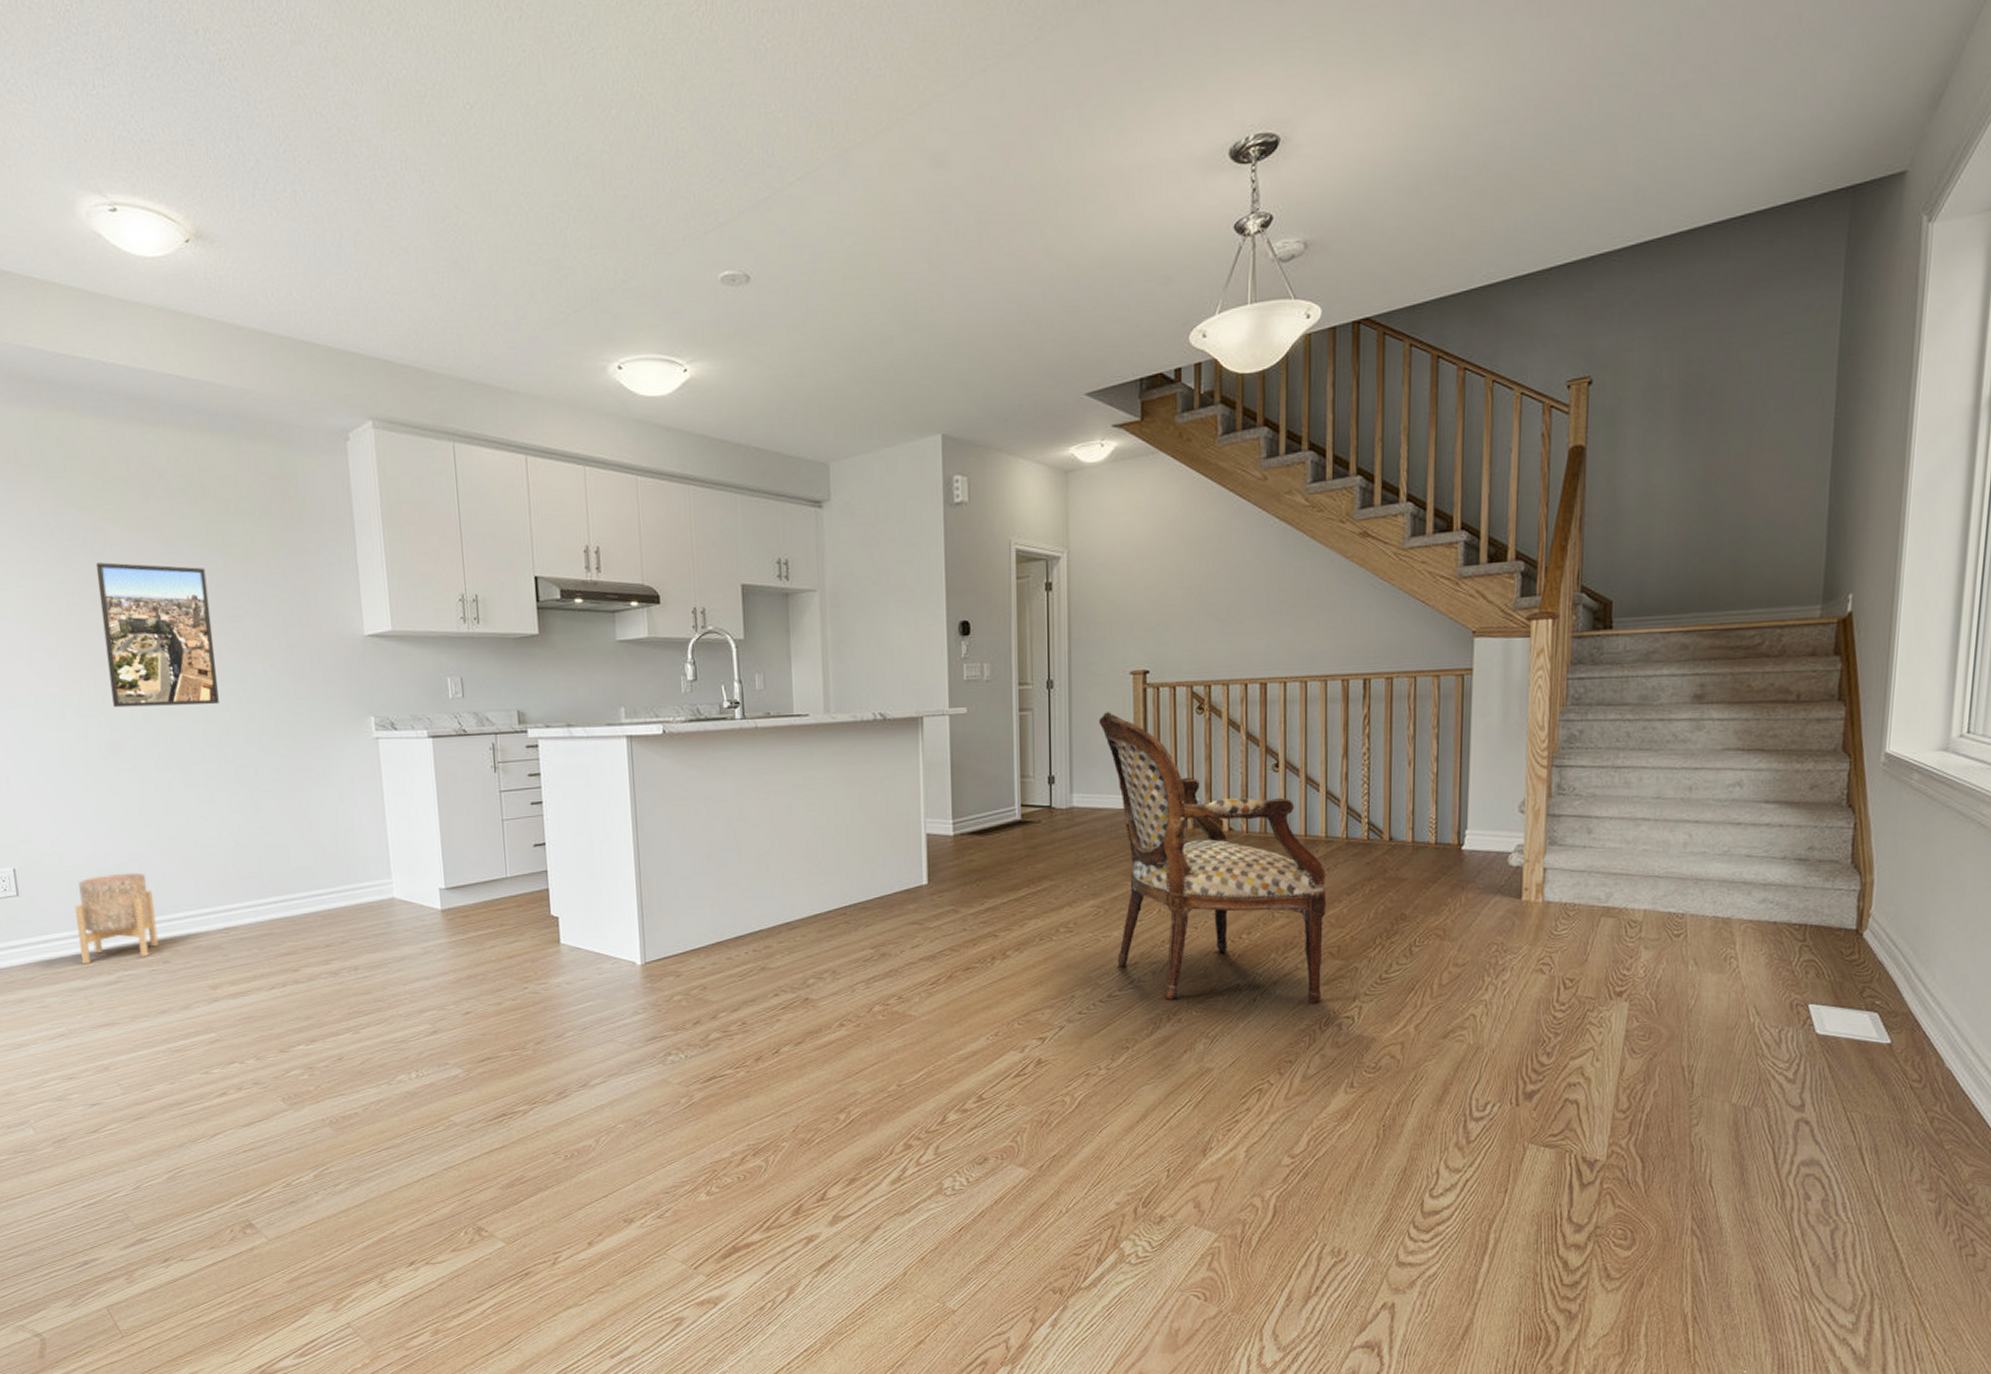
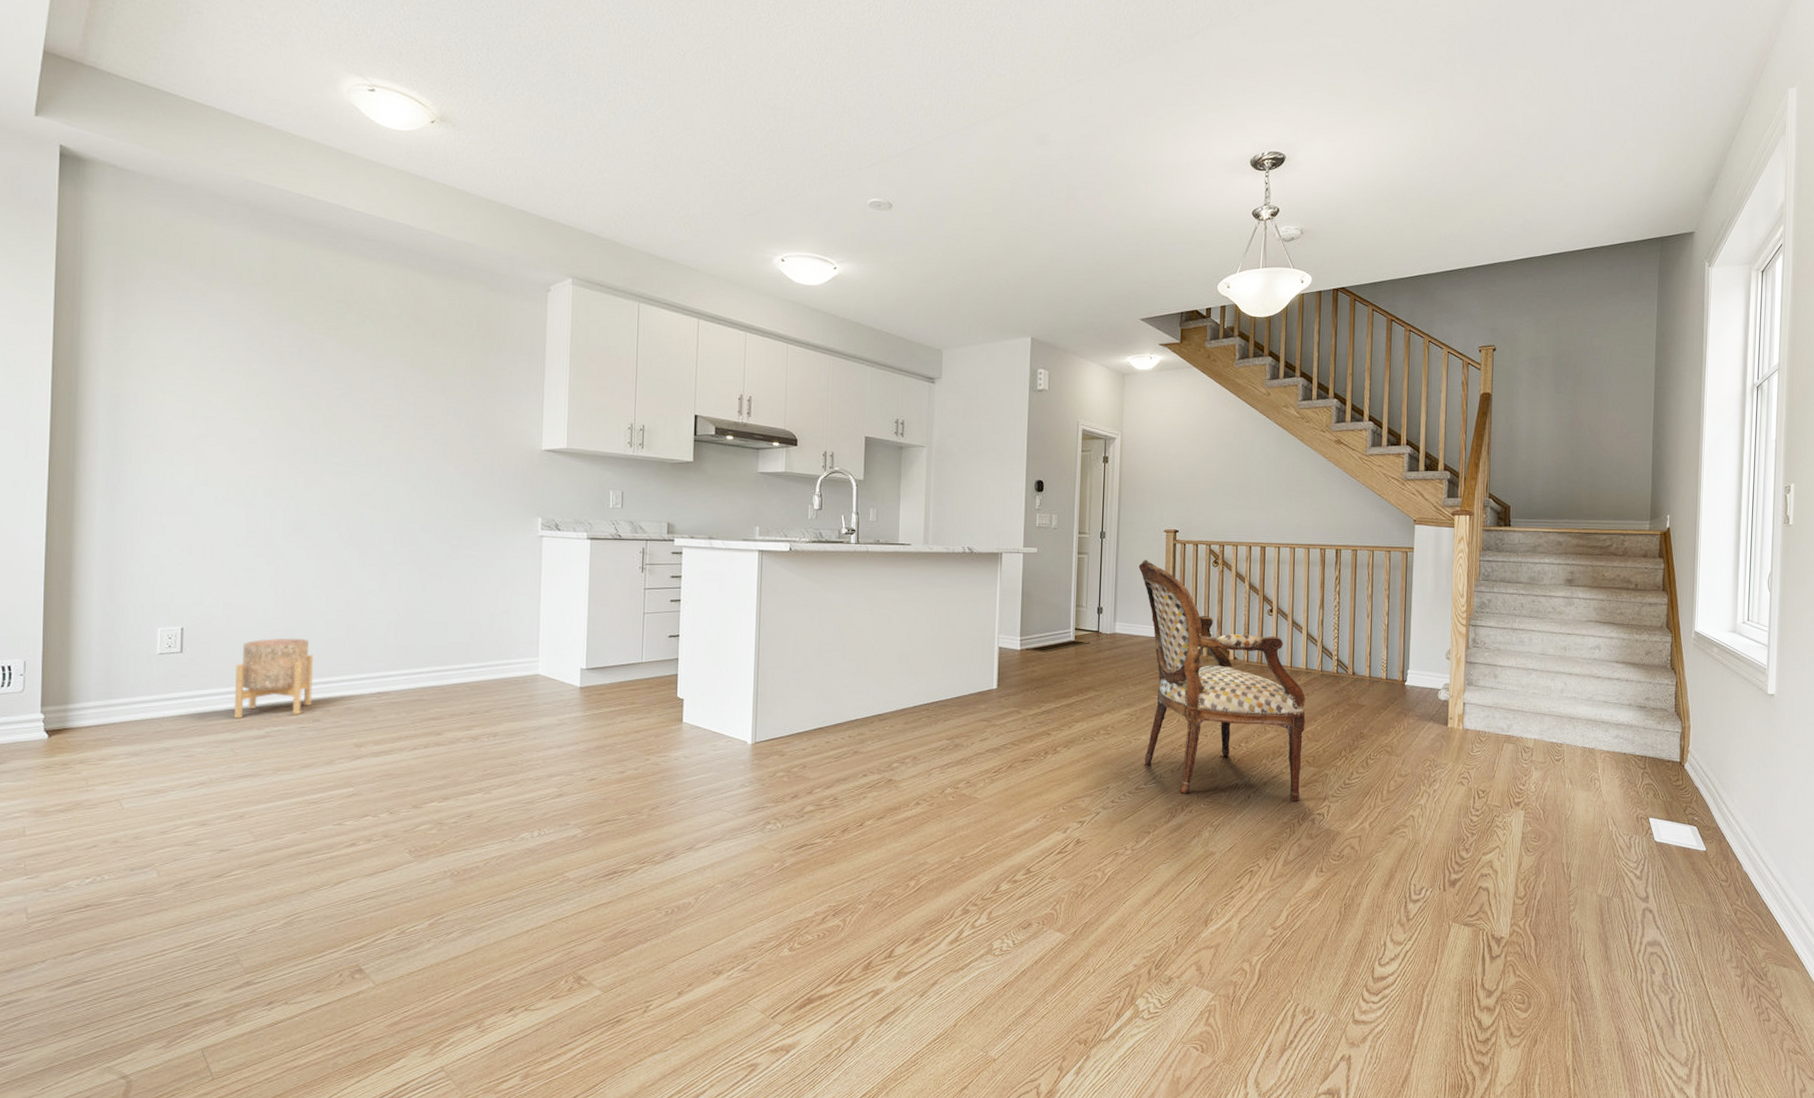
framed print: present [95,562,219,708] -> none [304,369,407,497]

